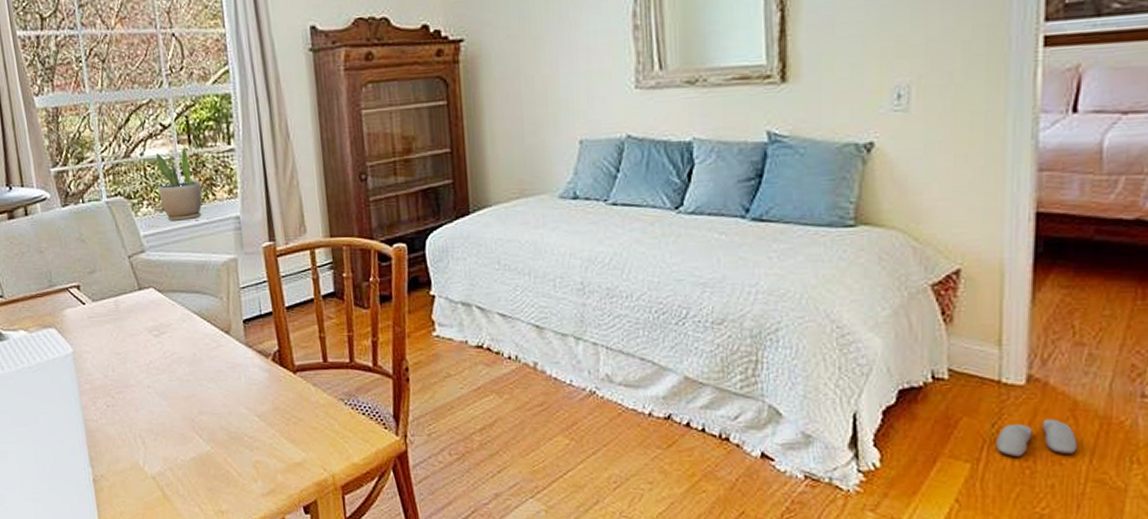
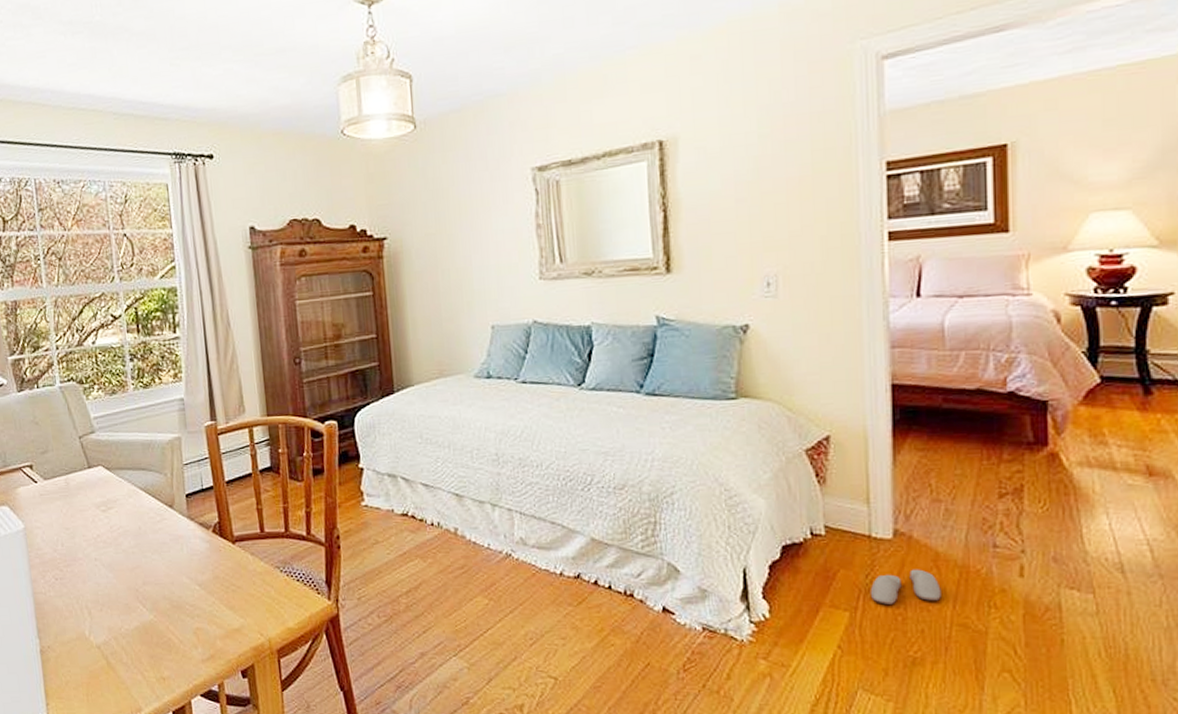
potted plant: present [156,147,203,222] -> none [107,336,150,405]

